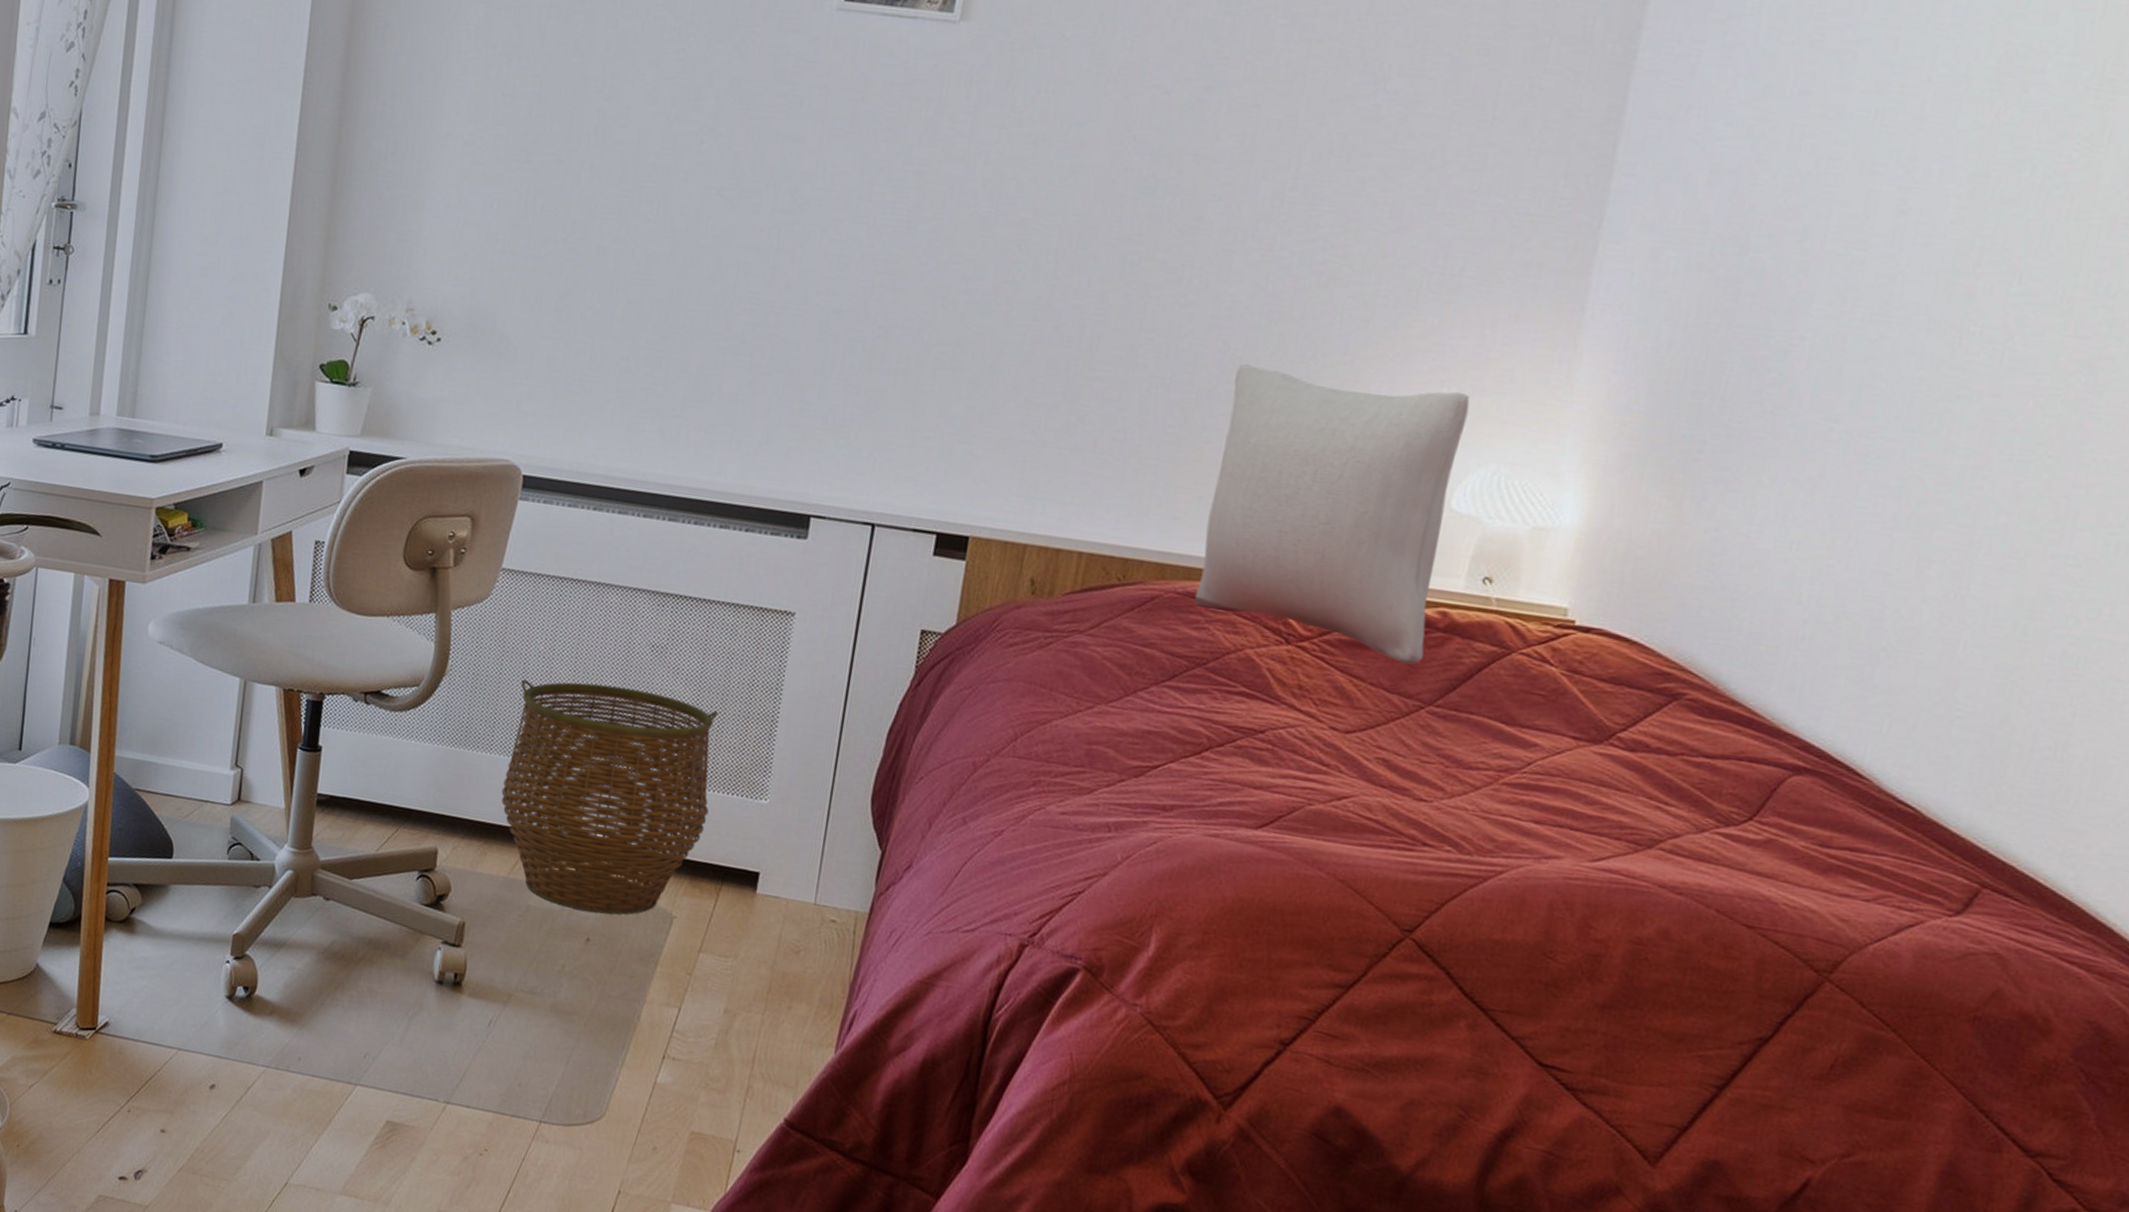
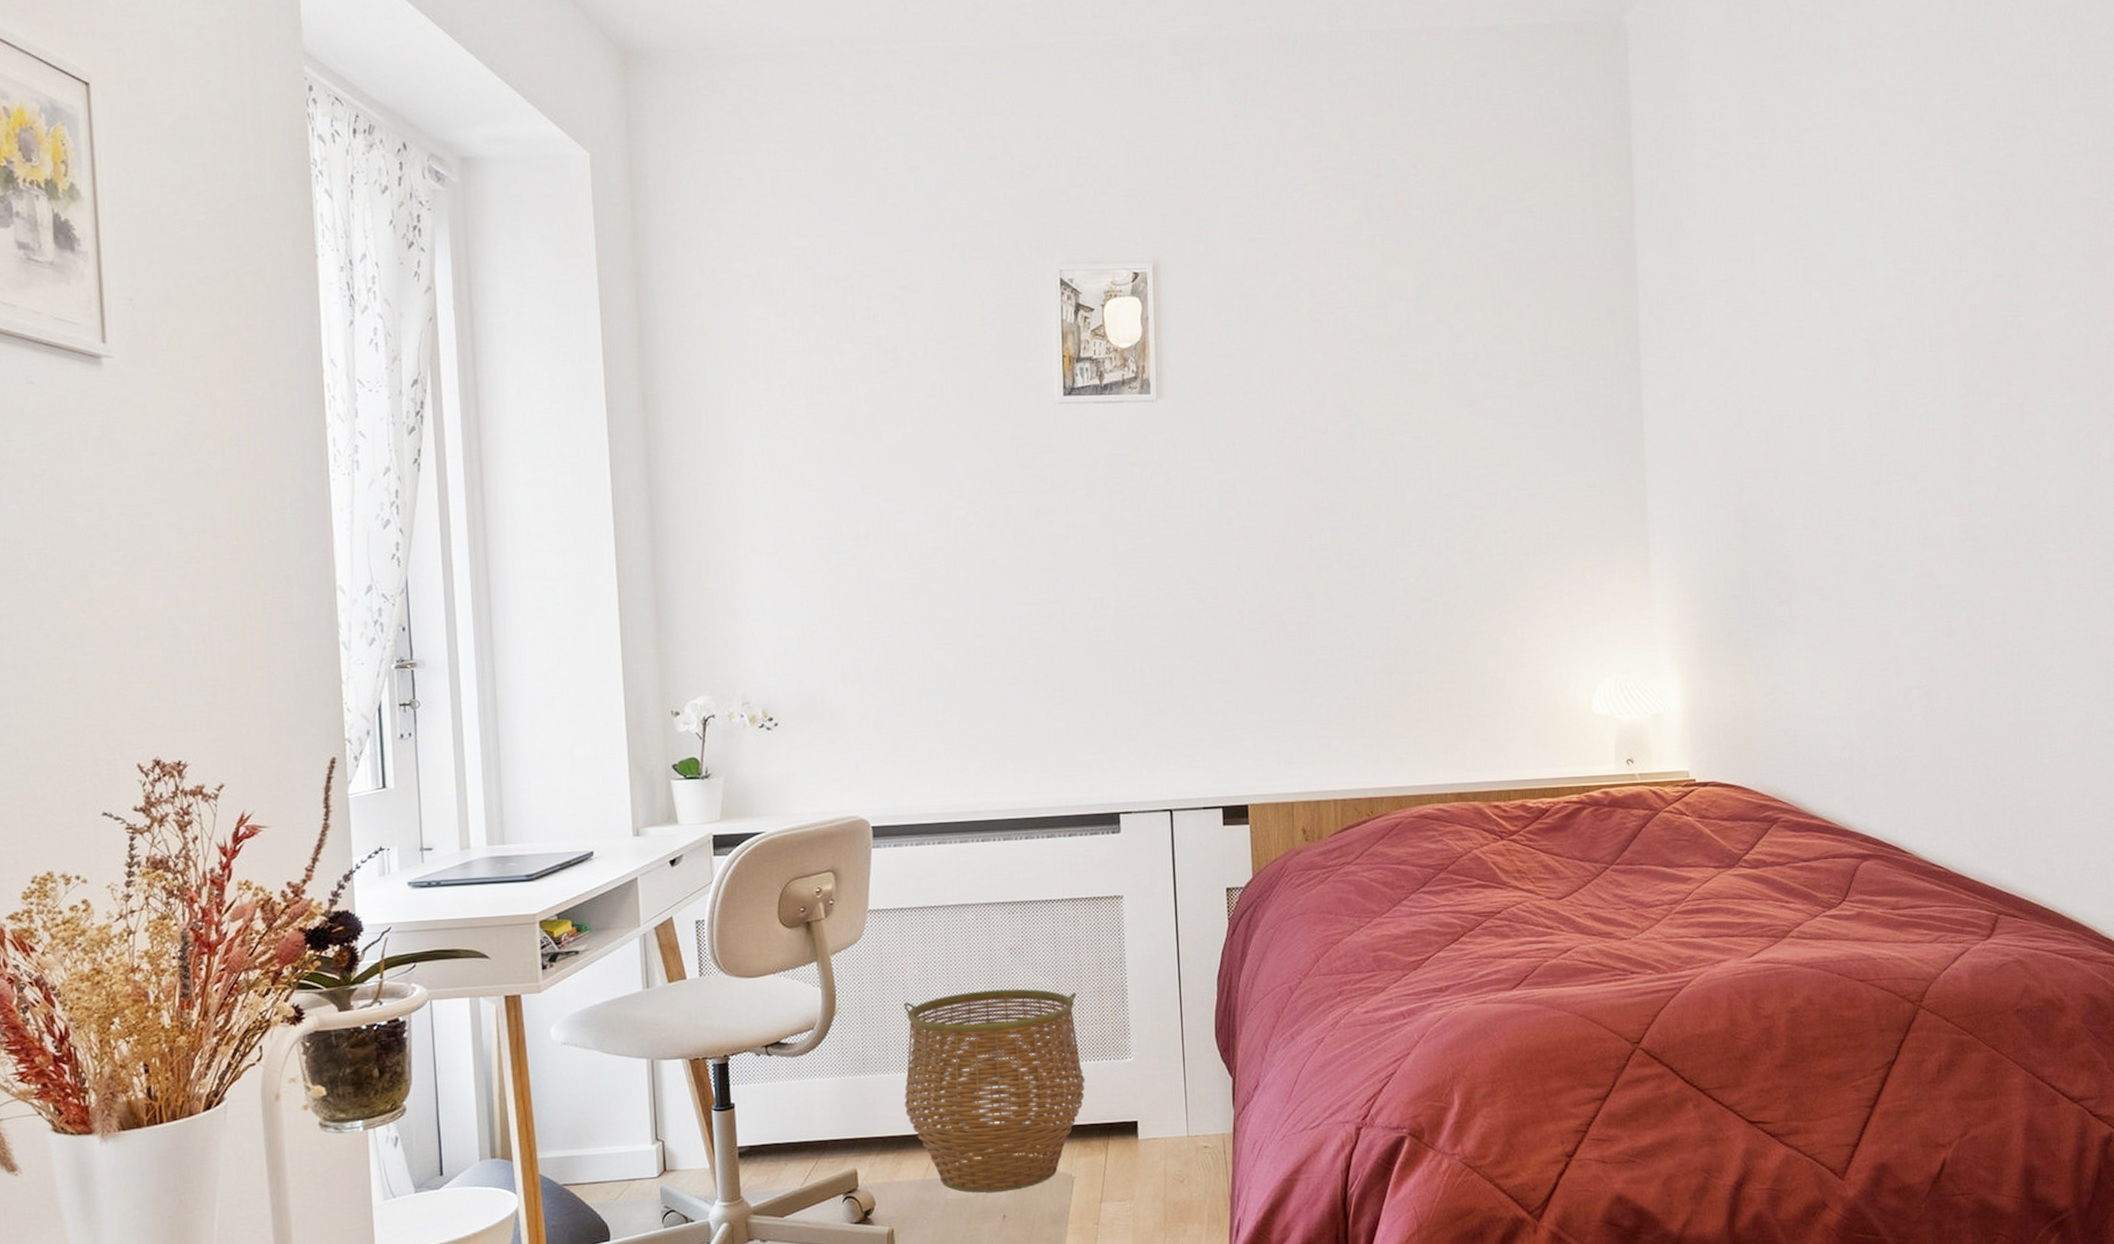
pillow: present [1194,364,1470,665] -> none [1419,624,1599,837]

